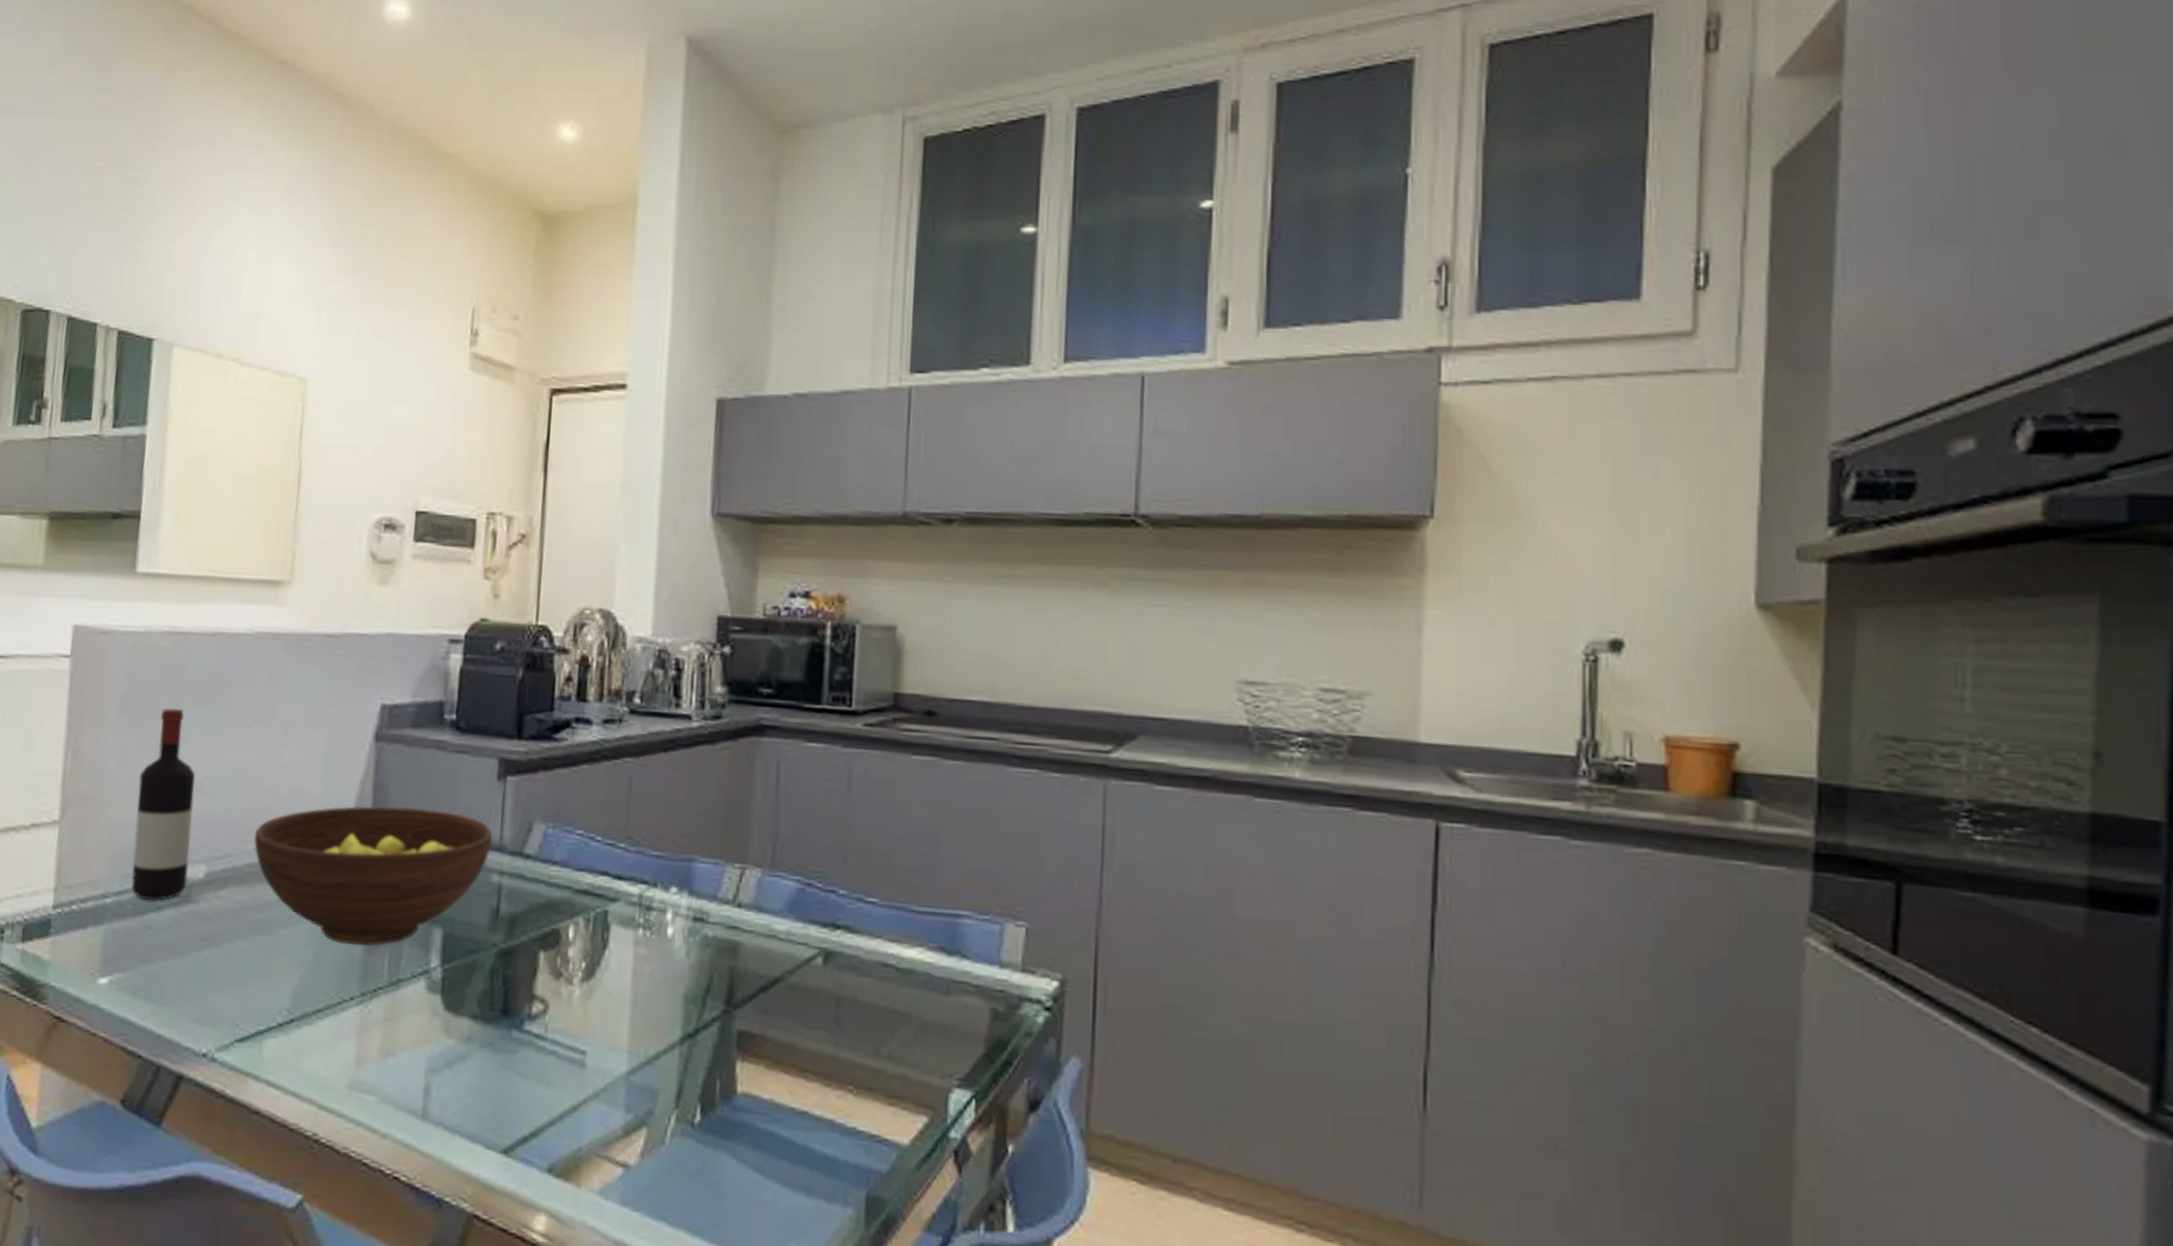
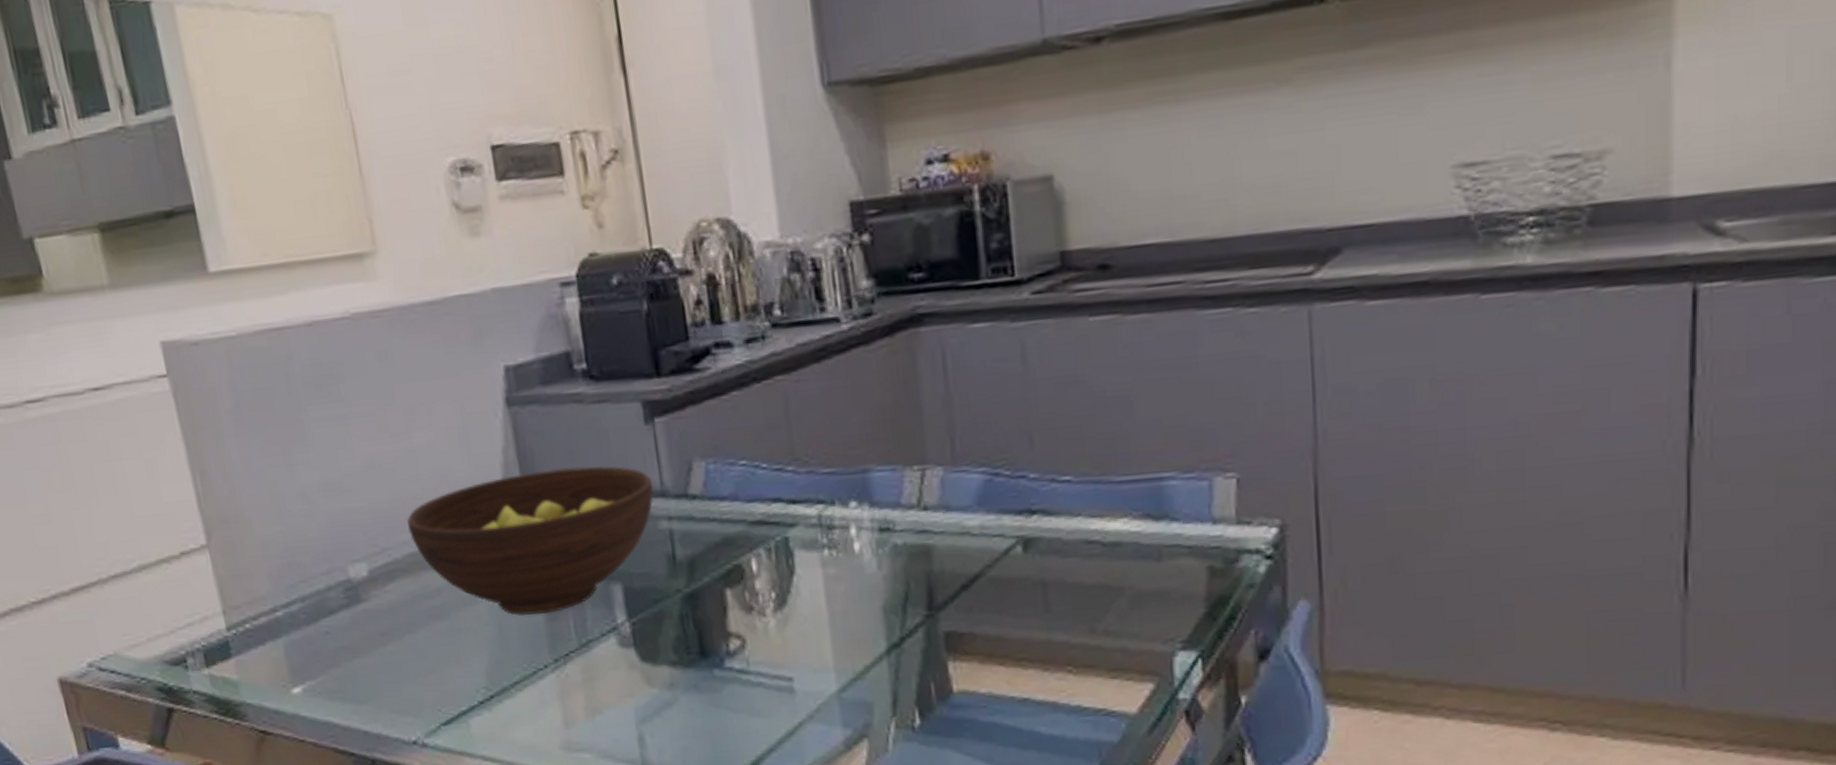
wine bottle: present [131,707,196,902] -> none [274,410,353,607]

